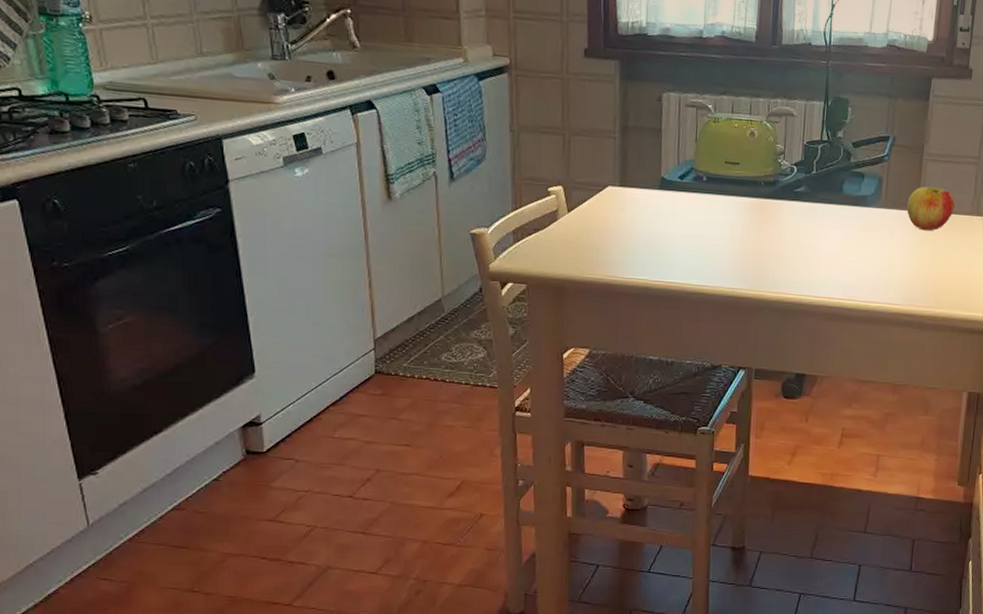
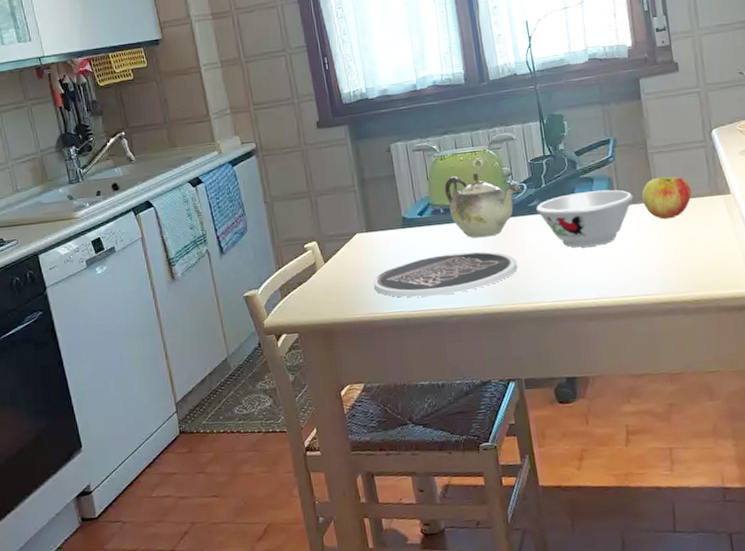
plate: none [618,226,771,270] -> present [374,251,518,298]
teapot: none [712,143,790,216] -> present [444,172,521,238]
bowl: none [802,186,899,246] -> present [536,190,634,248]

